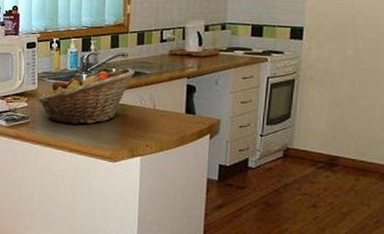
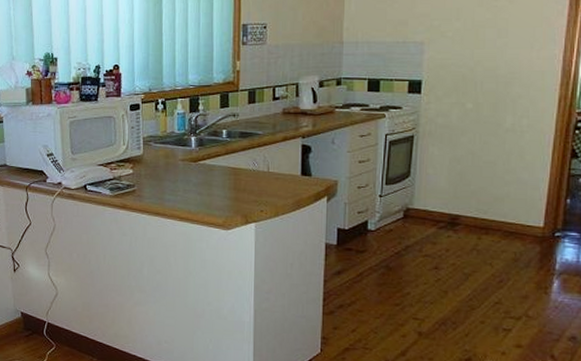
fruit basket: present [37,68,136,125] -> none [144,129,247,192]

